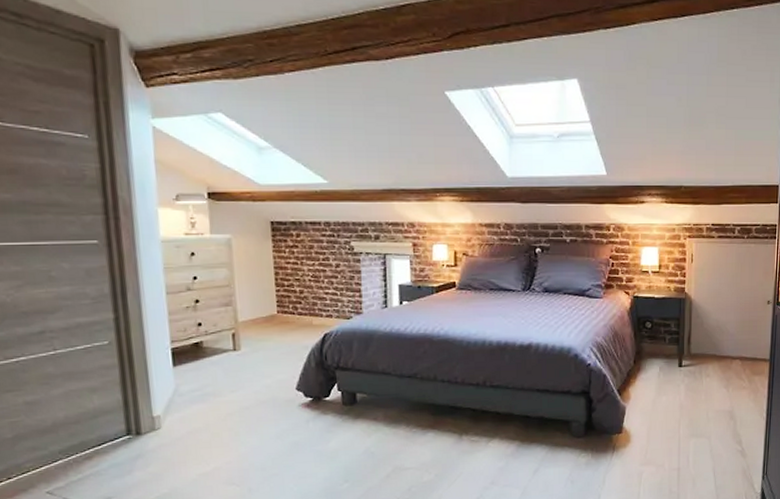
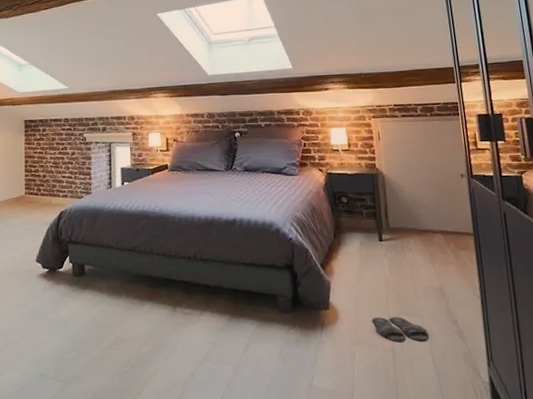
slippers: none [663,438,713,462] -> present [372,317,429,342]

